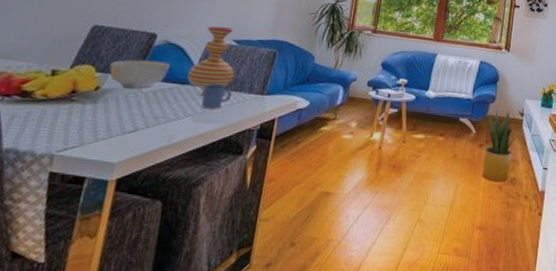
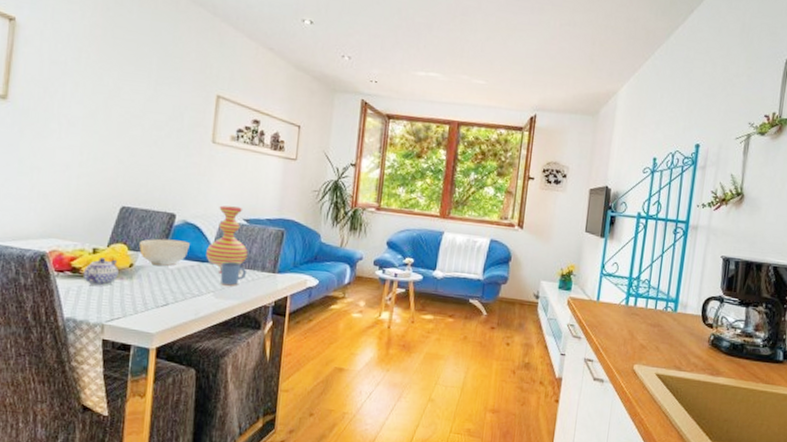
teapot: none [34,80,81,112] -> present [82,257,119,286]
planter: present [482,110,519,182] -> none [494,291,534,367]

